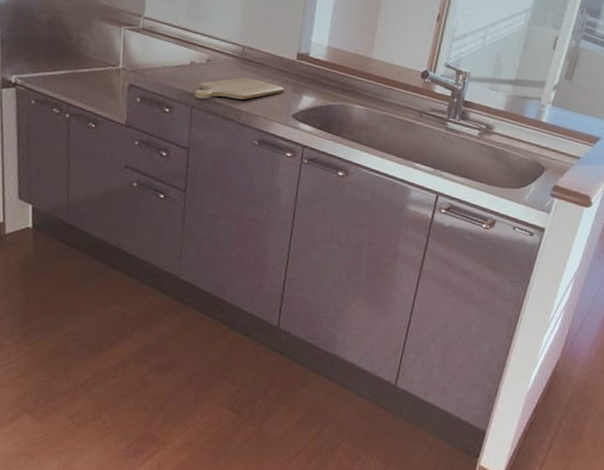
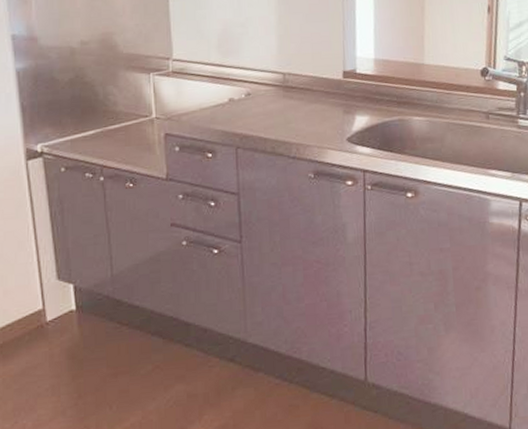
chopping board: present [194,77,285,100] -> none [237,106,335,137]

